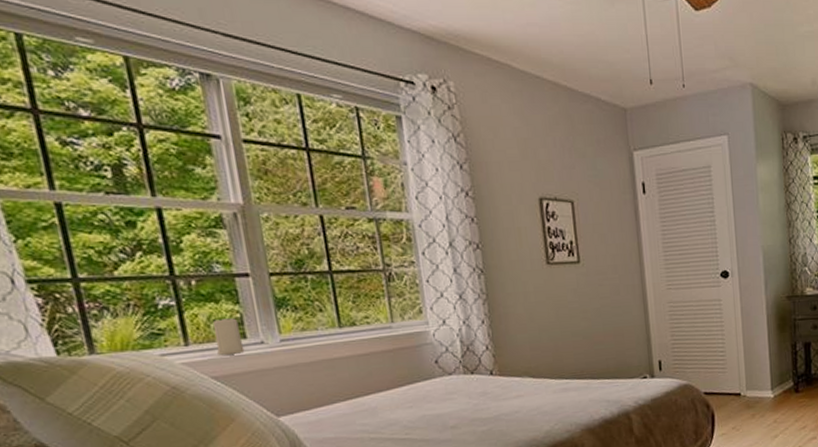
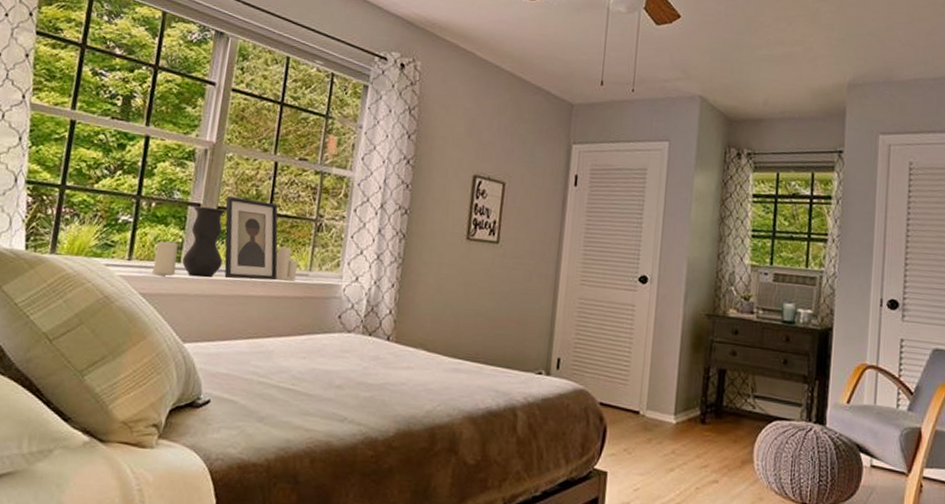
vase: none [240,275,294,350] -> present [182,206,227,278]
picture frame: none [276,259,359,346] -> present [224,195,278,281]
candle: none [350,300,380,339] -> present [275,244,298,282]

